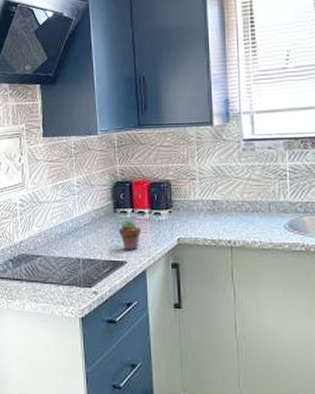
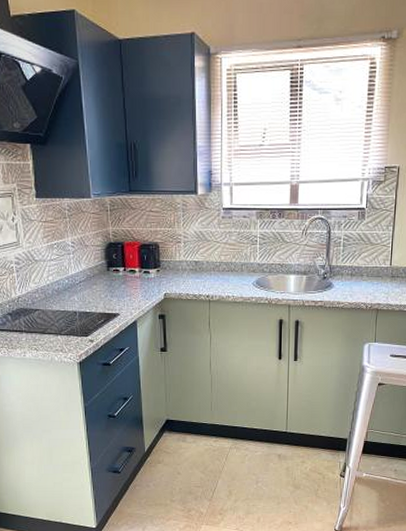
potted succulent: present [118,219,141,251] -> none [111,277,132,305]

